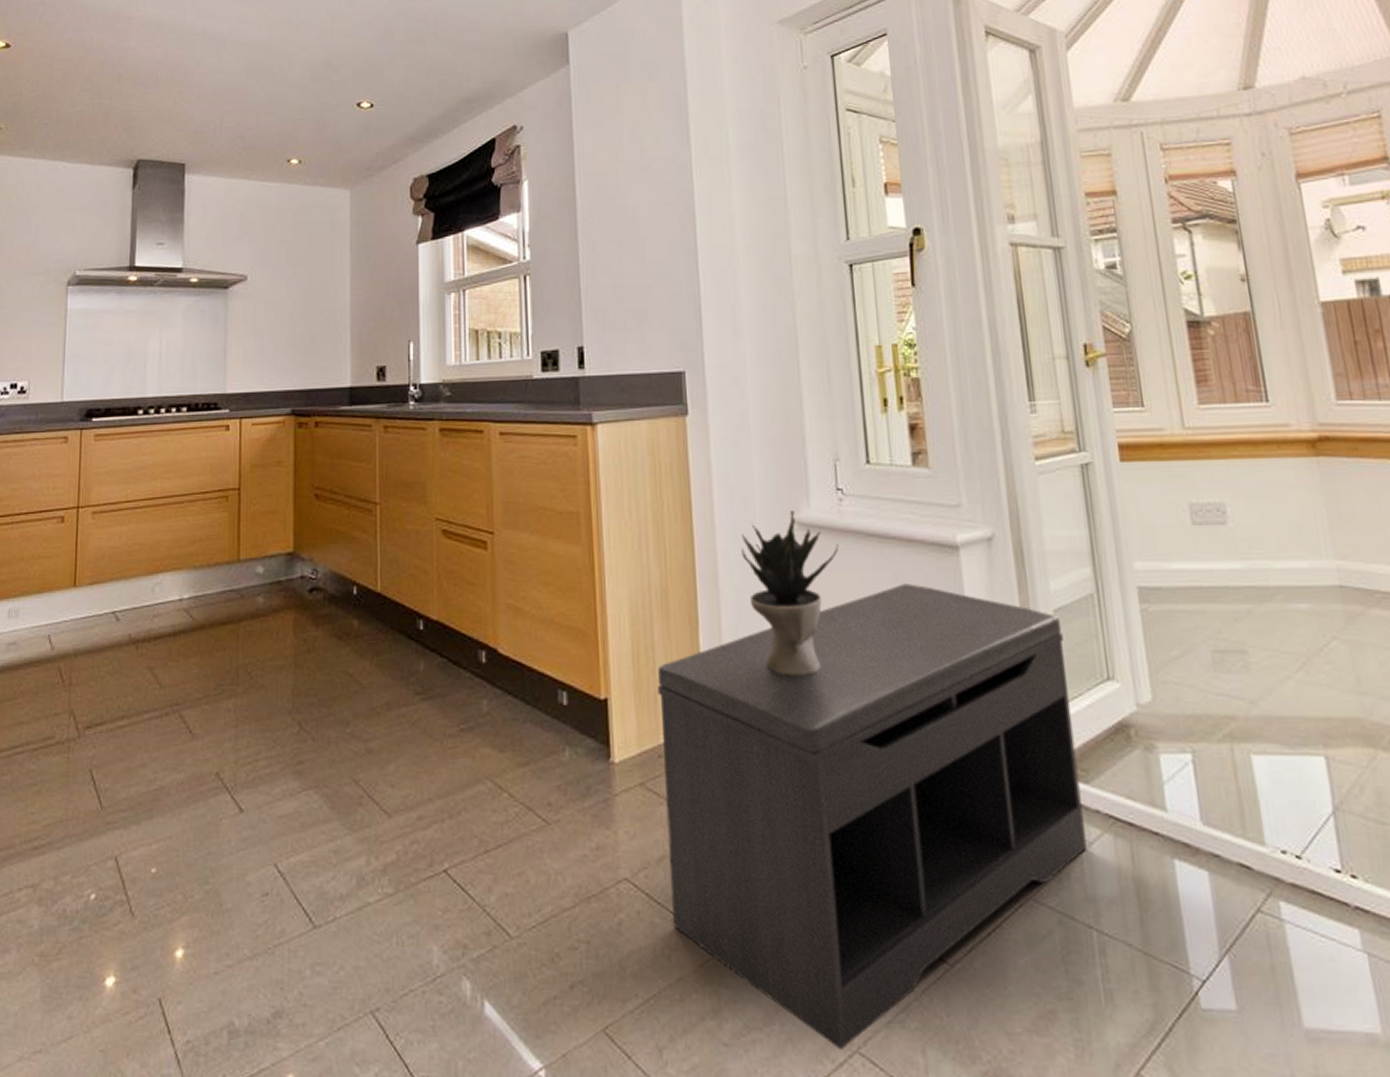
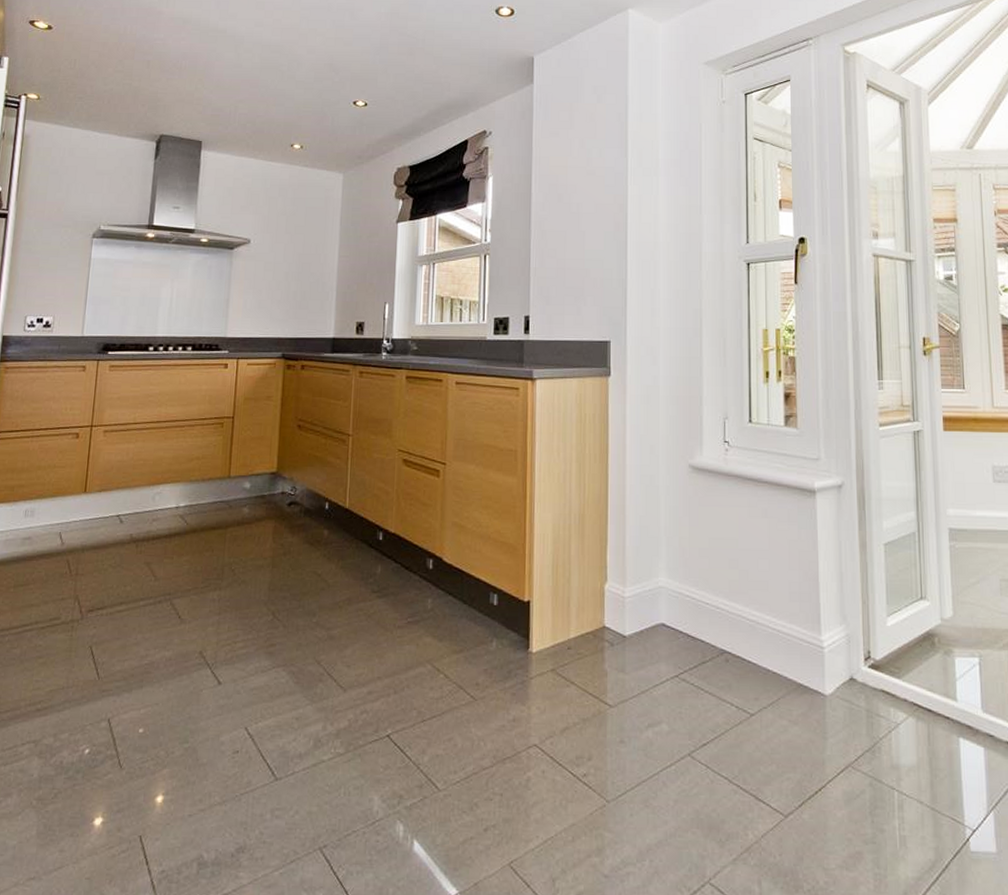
bench: present [657,583,1087,1050] -> none [570,518,895,881]
potted plant: present [741,510,839,676] -> none [646,457,723,588]

